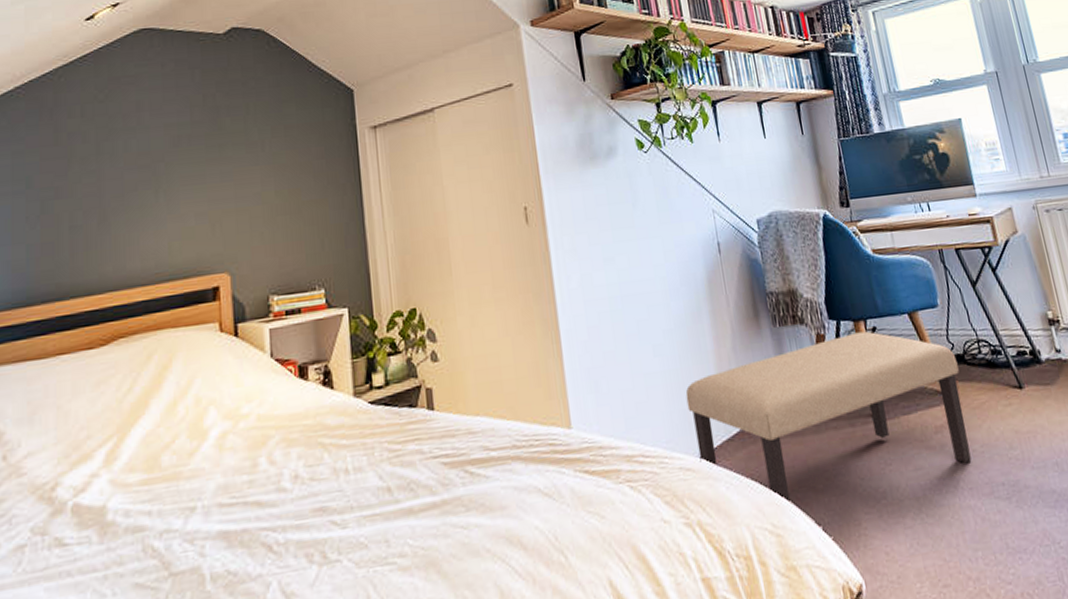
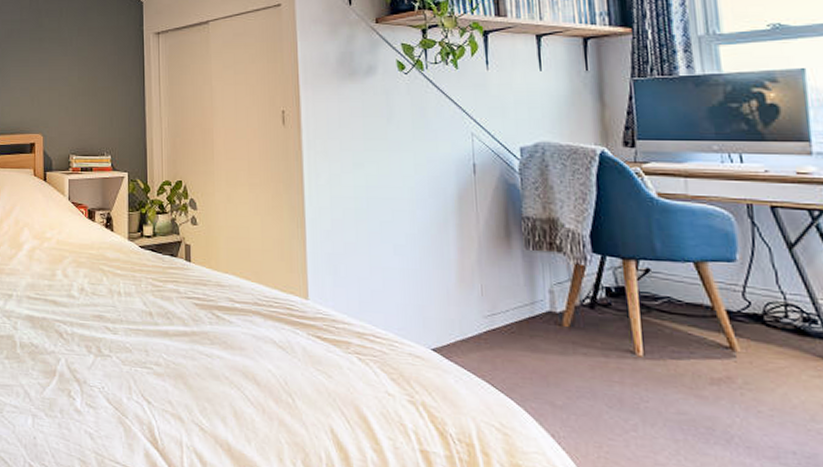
bench: present [685,331,972,501] -> none [422,270,754,422]

